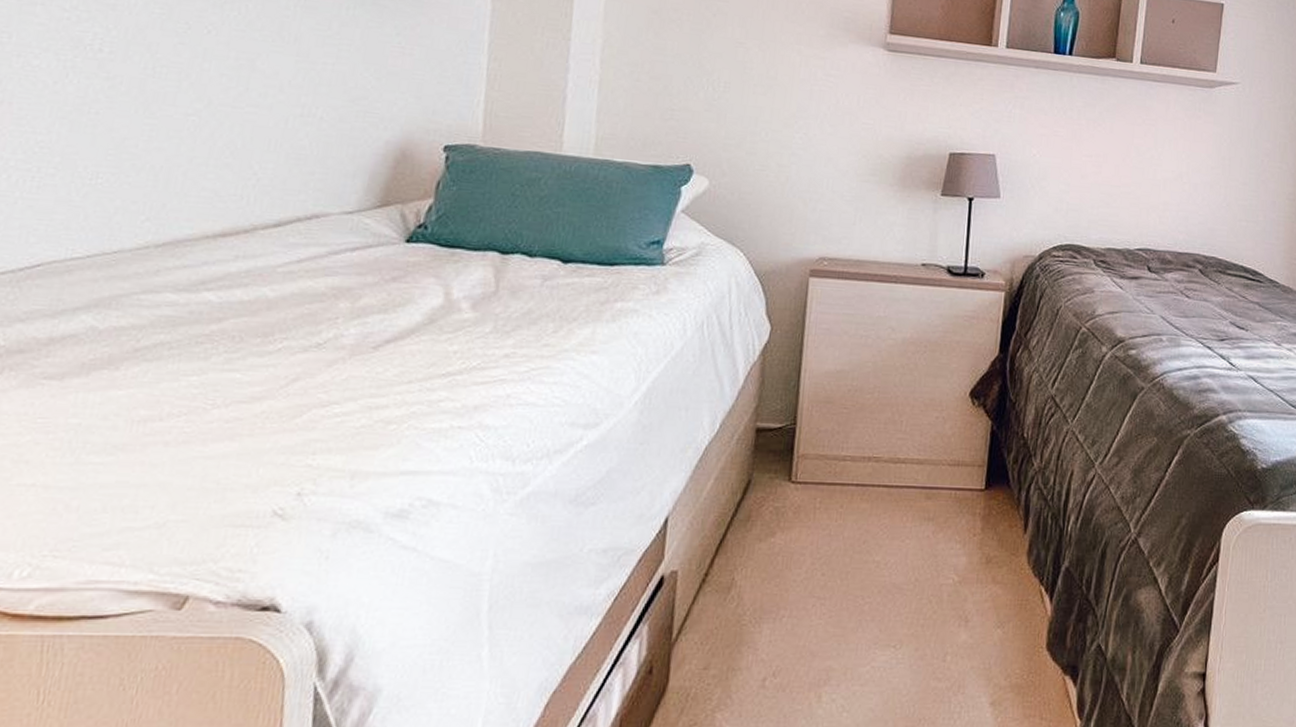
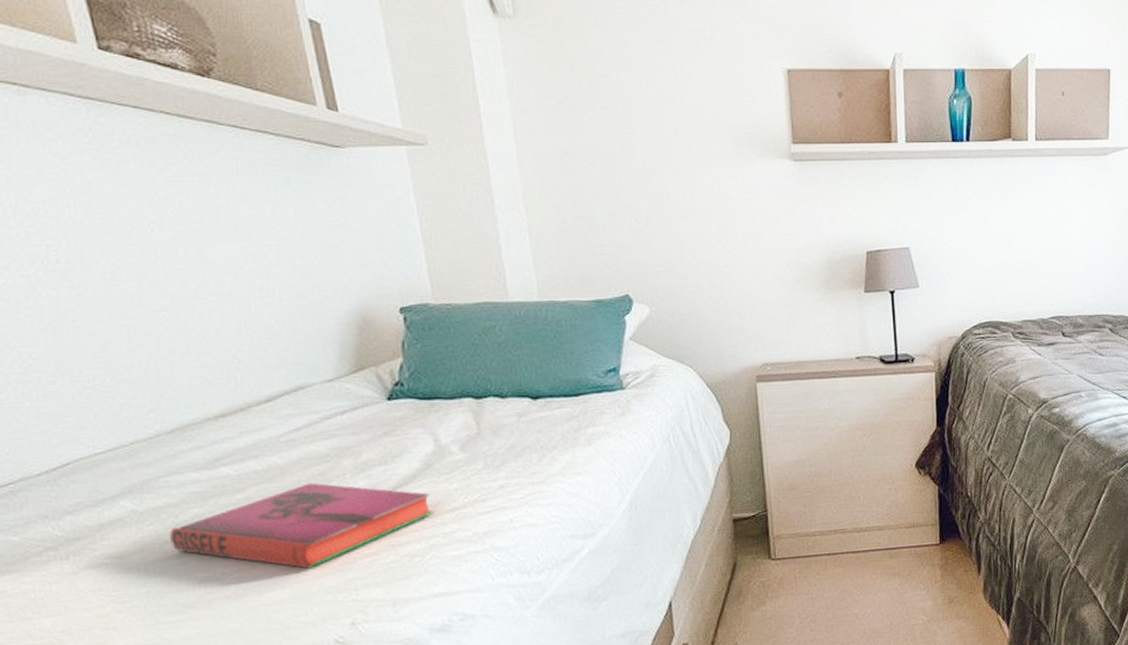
hardback book: none [122,322,426,421] -> present [170,483,434,569]

